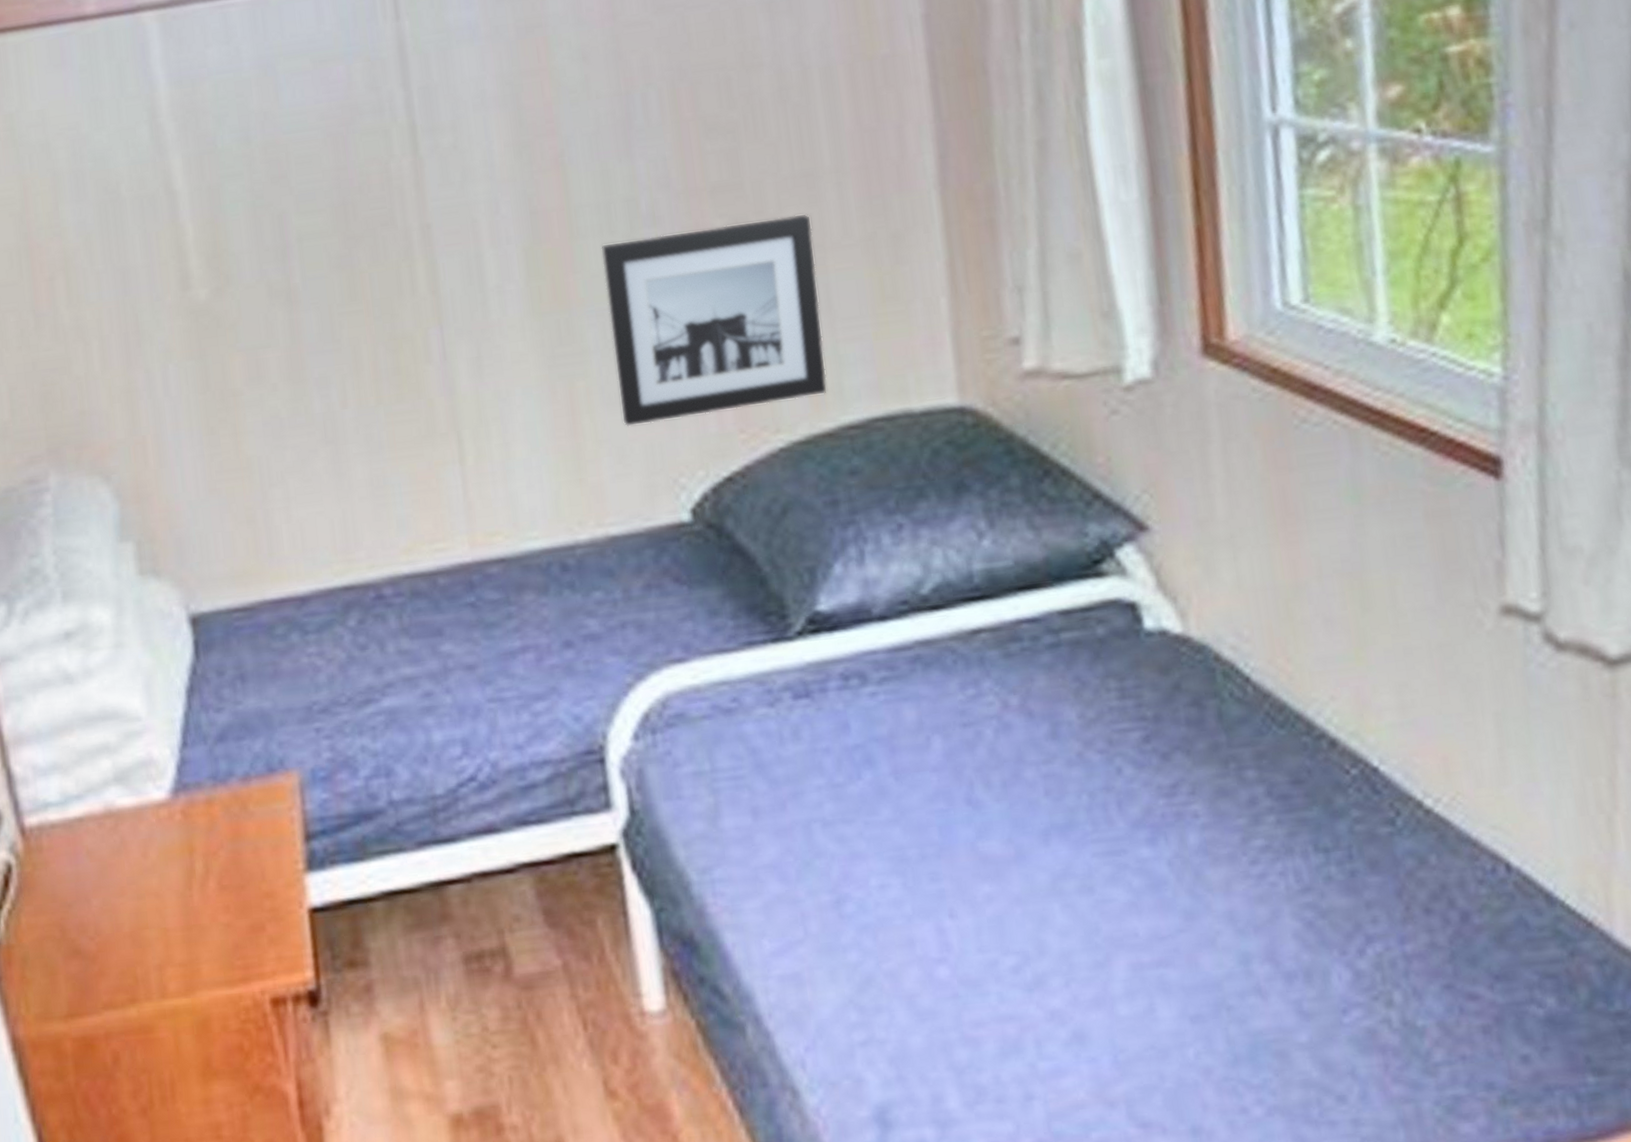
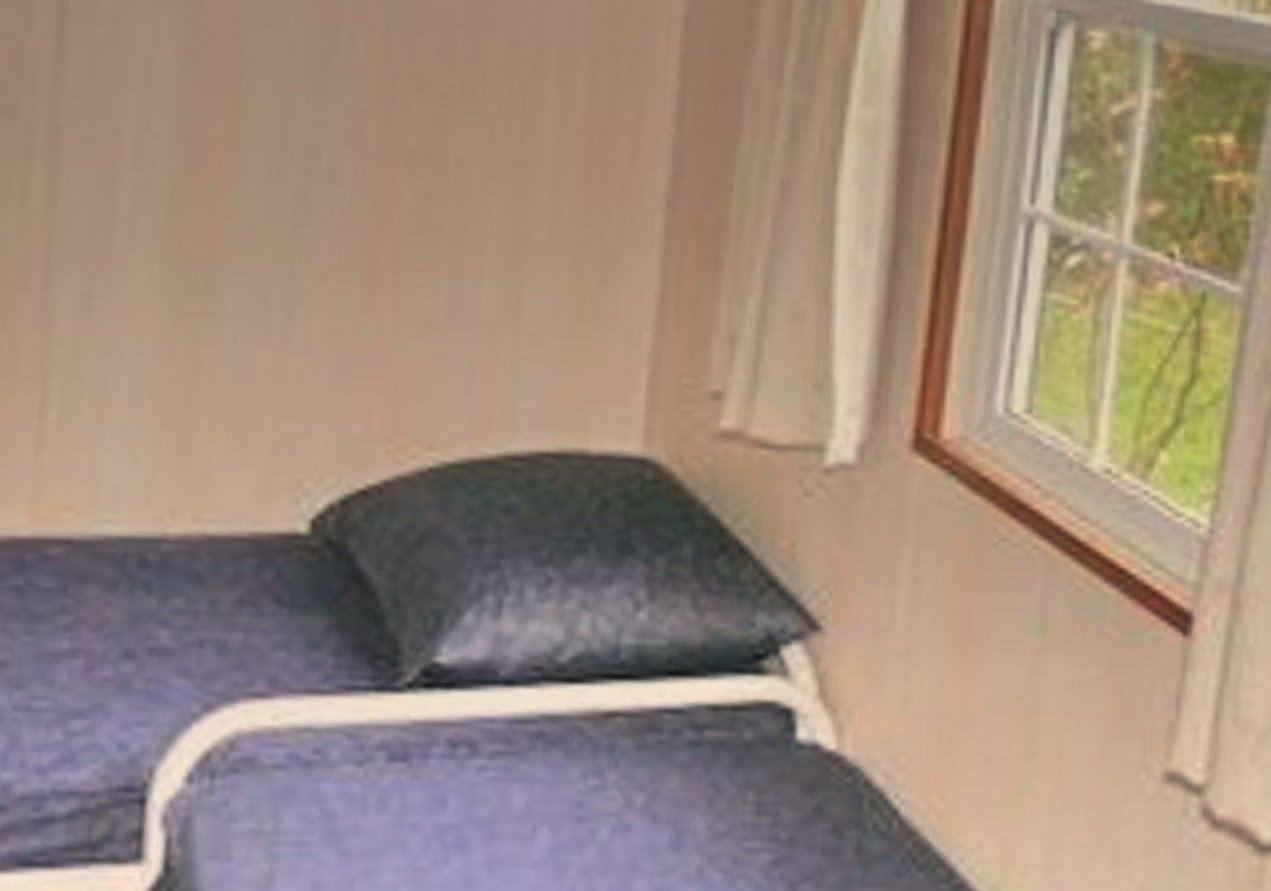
wall art: present [601,214,828,427] -> none [249,193,515,416]

